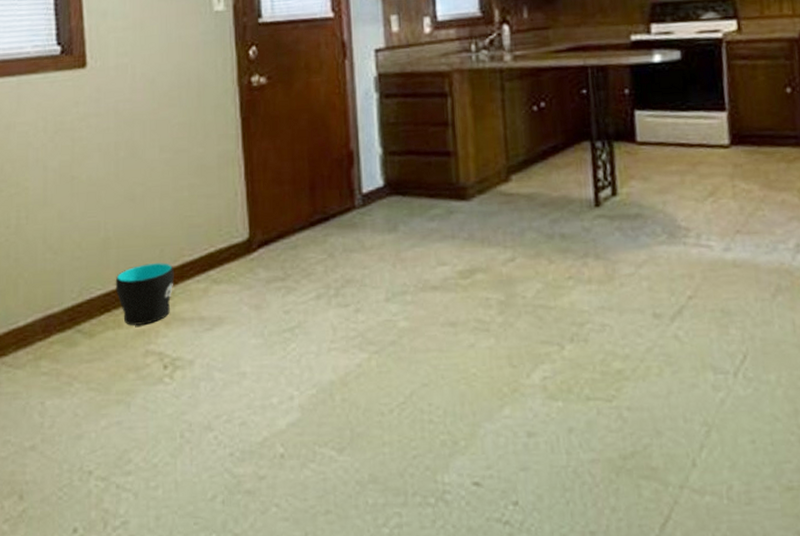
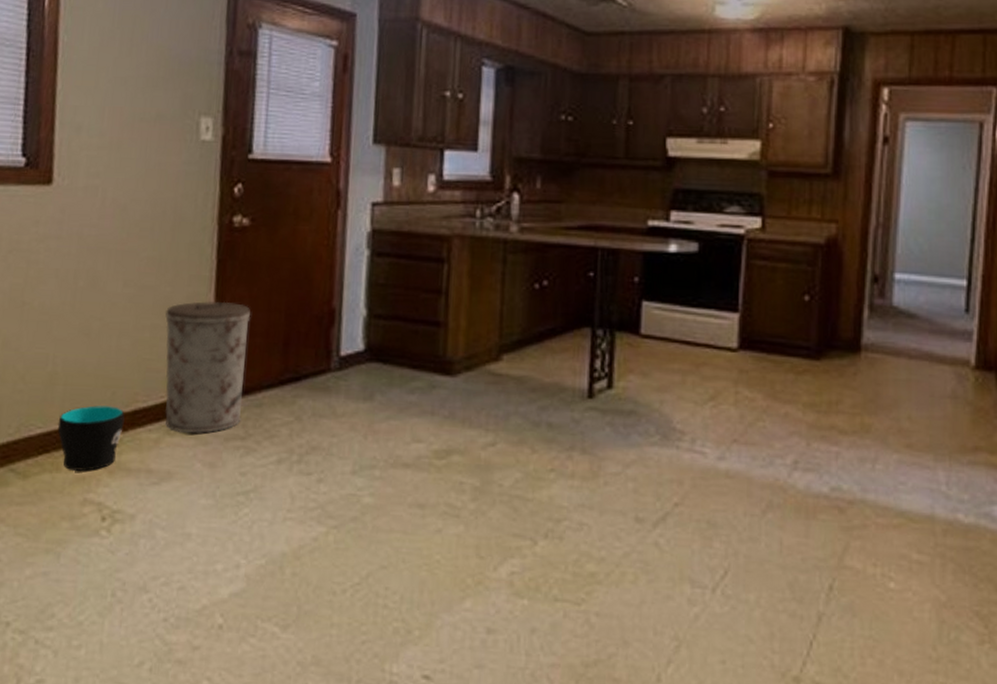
trash can: none [200,155,279,281] -> present [165,301,251,435]

